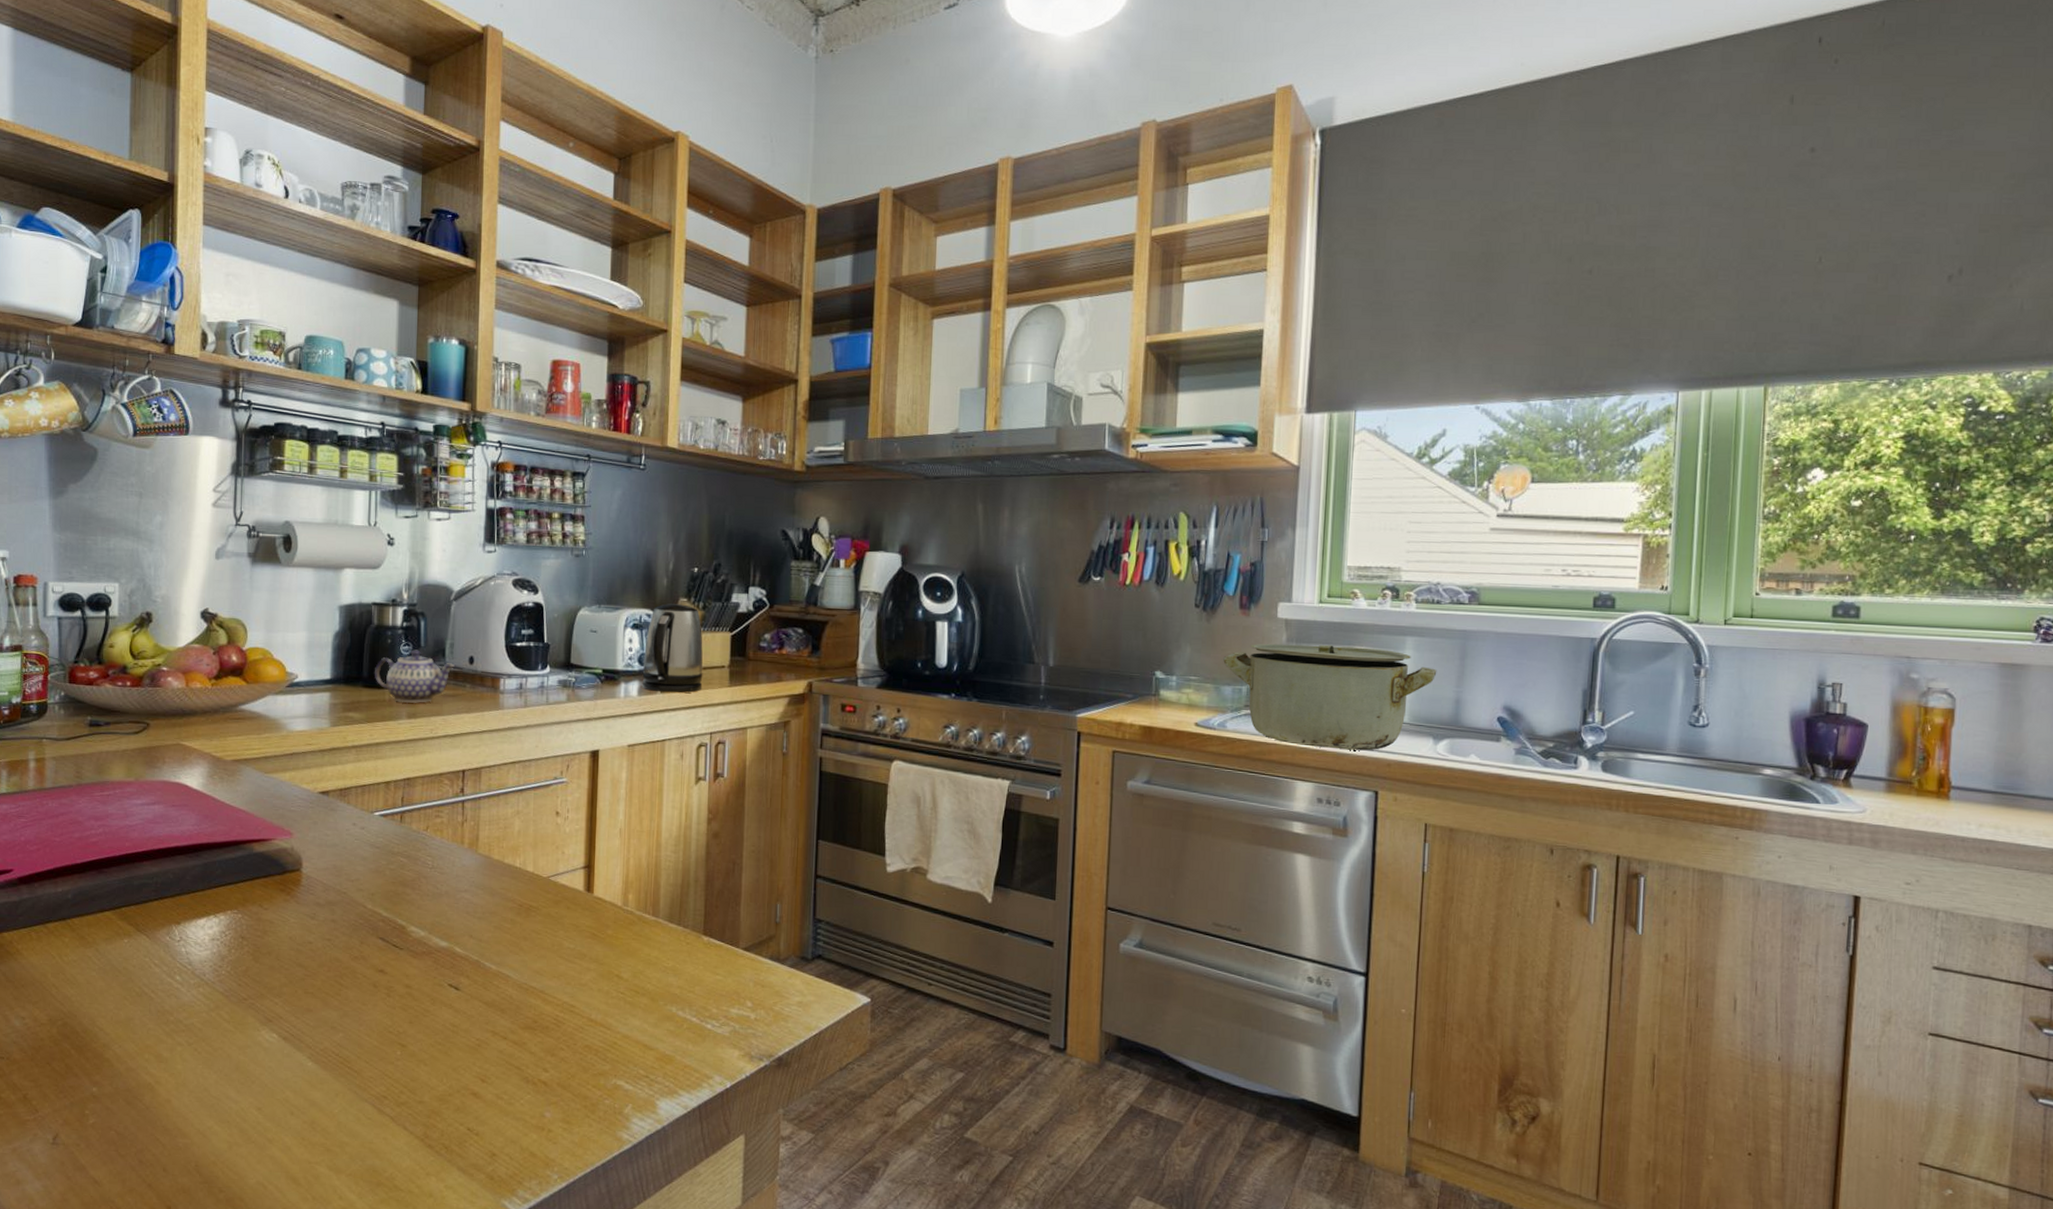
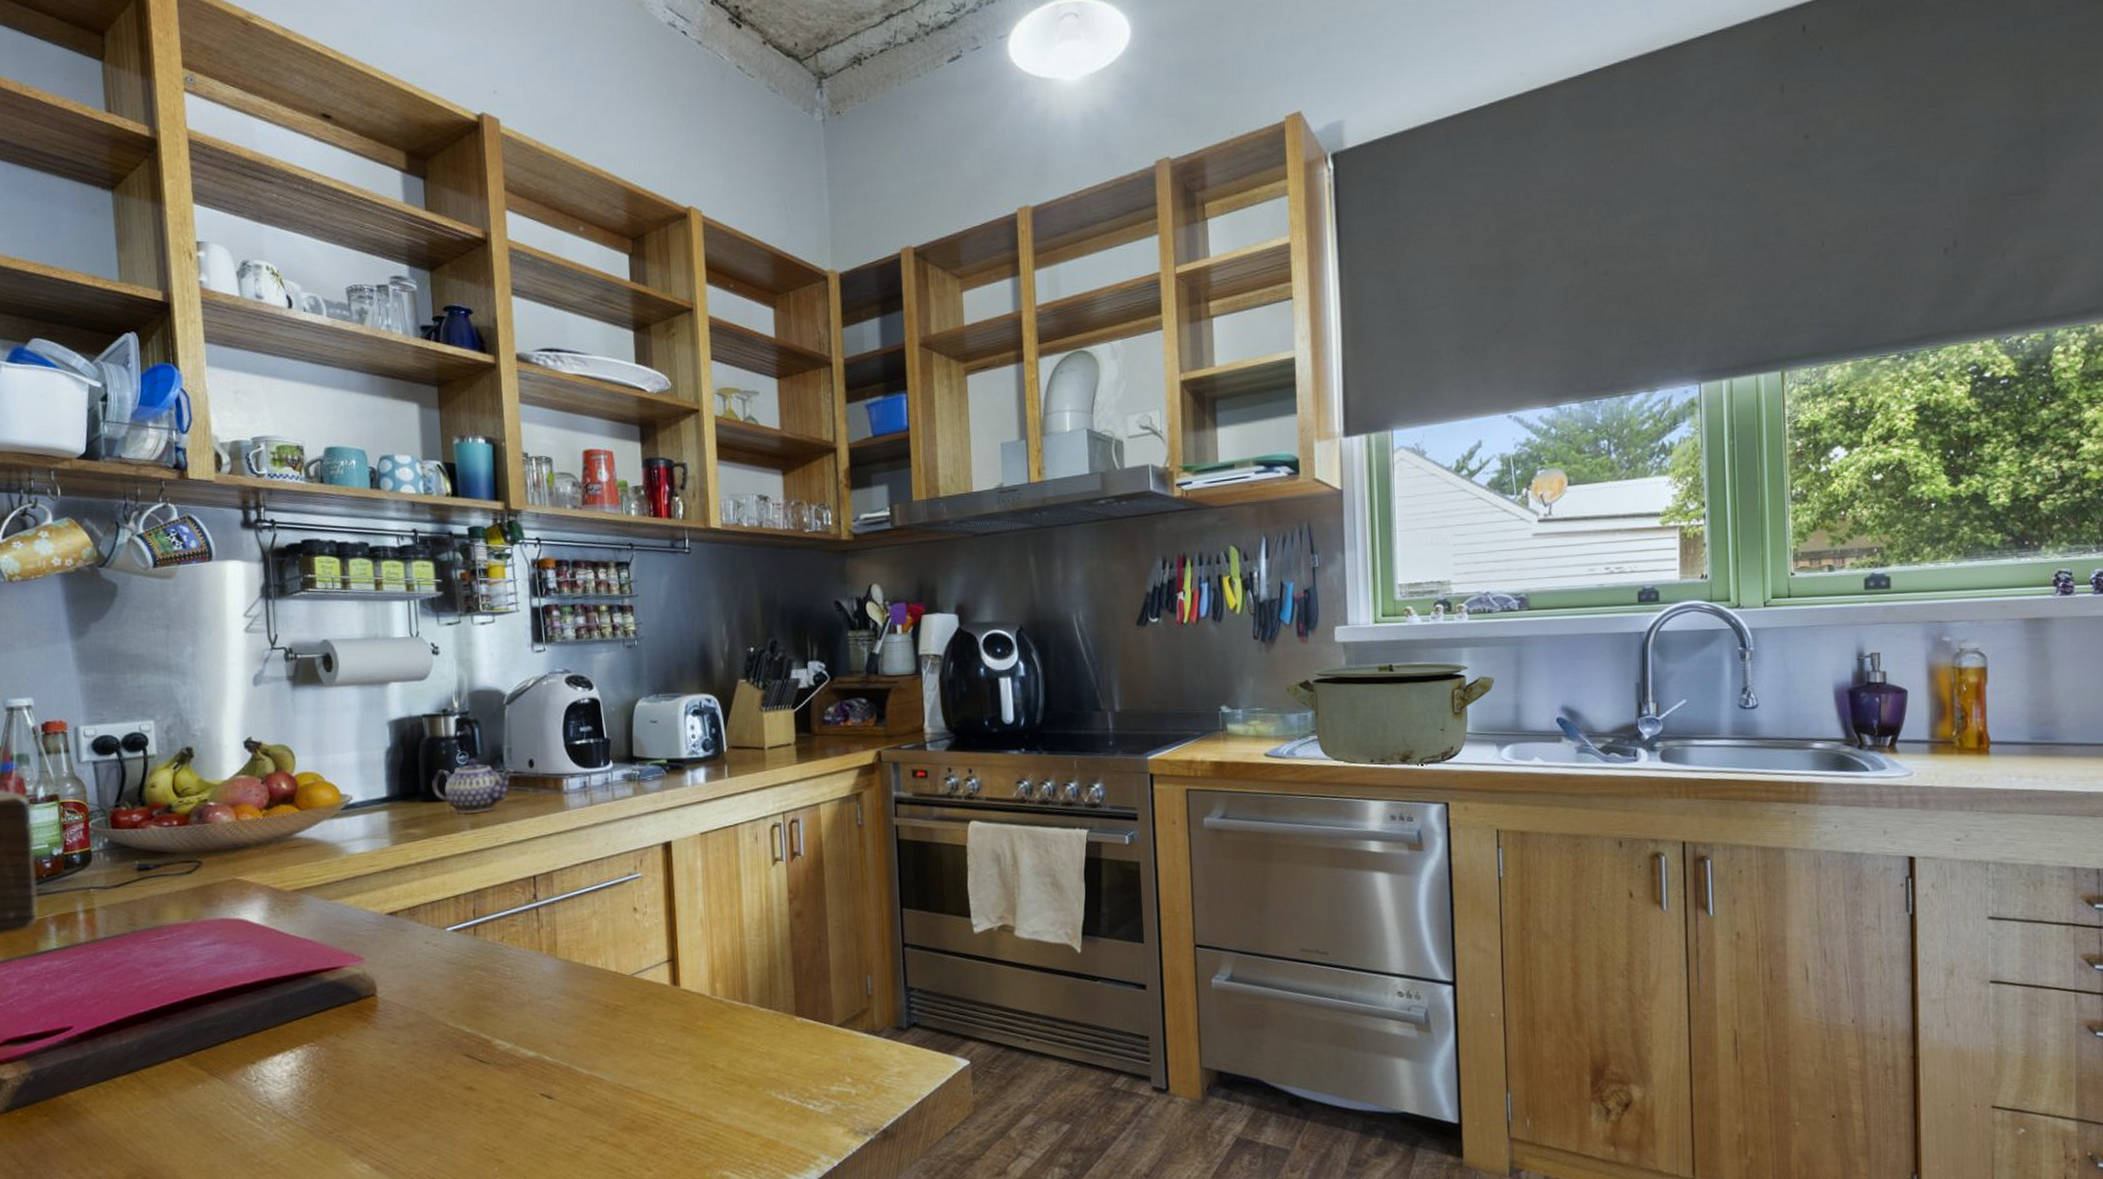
kettle: present [642,603,703,694] -> none [707,685,771,777]

